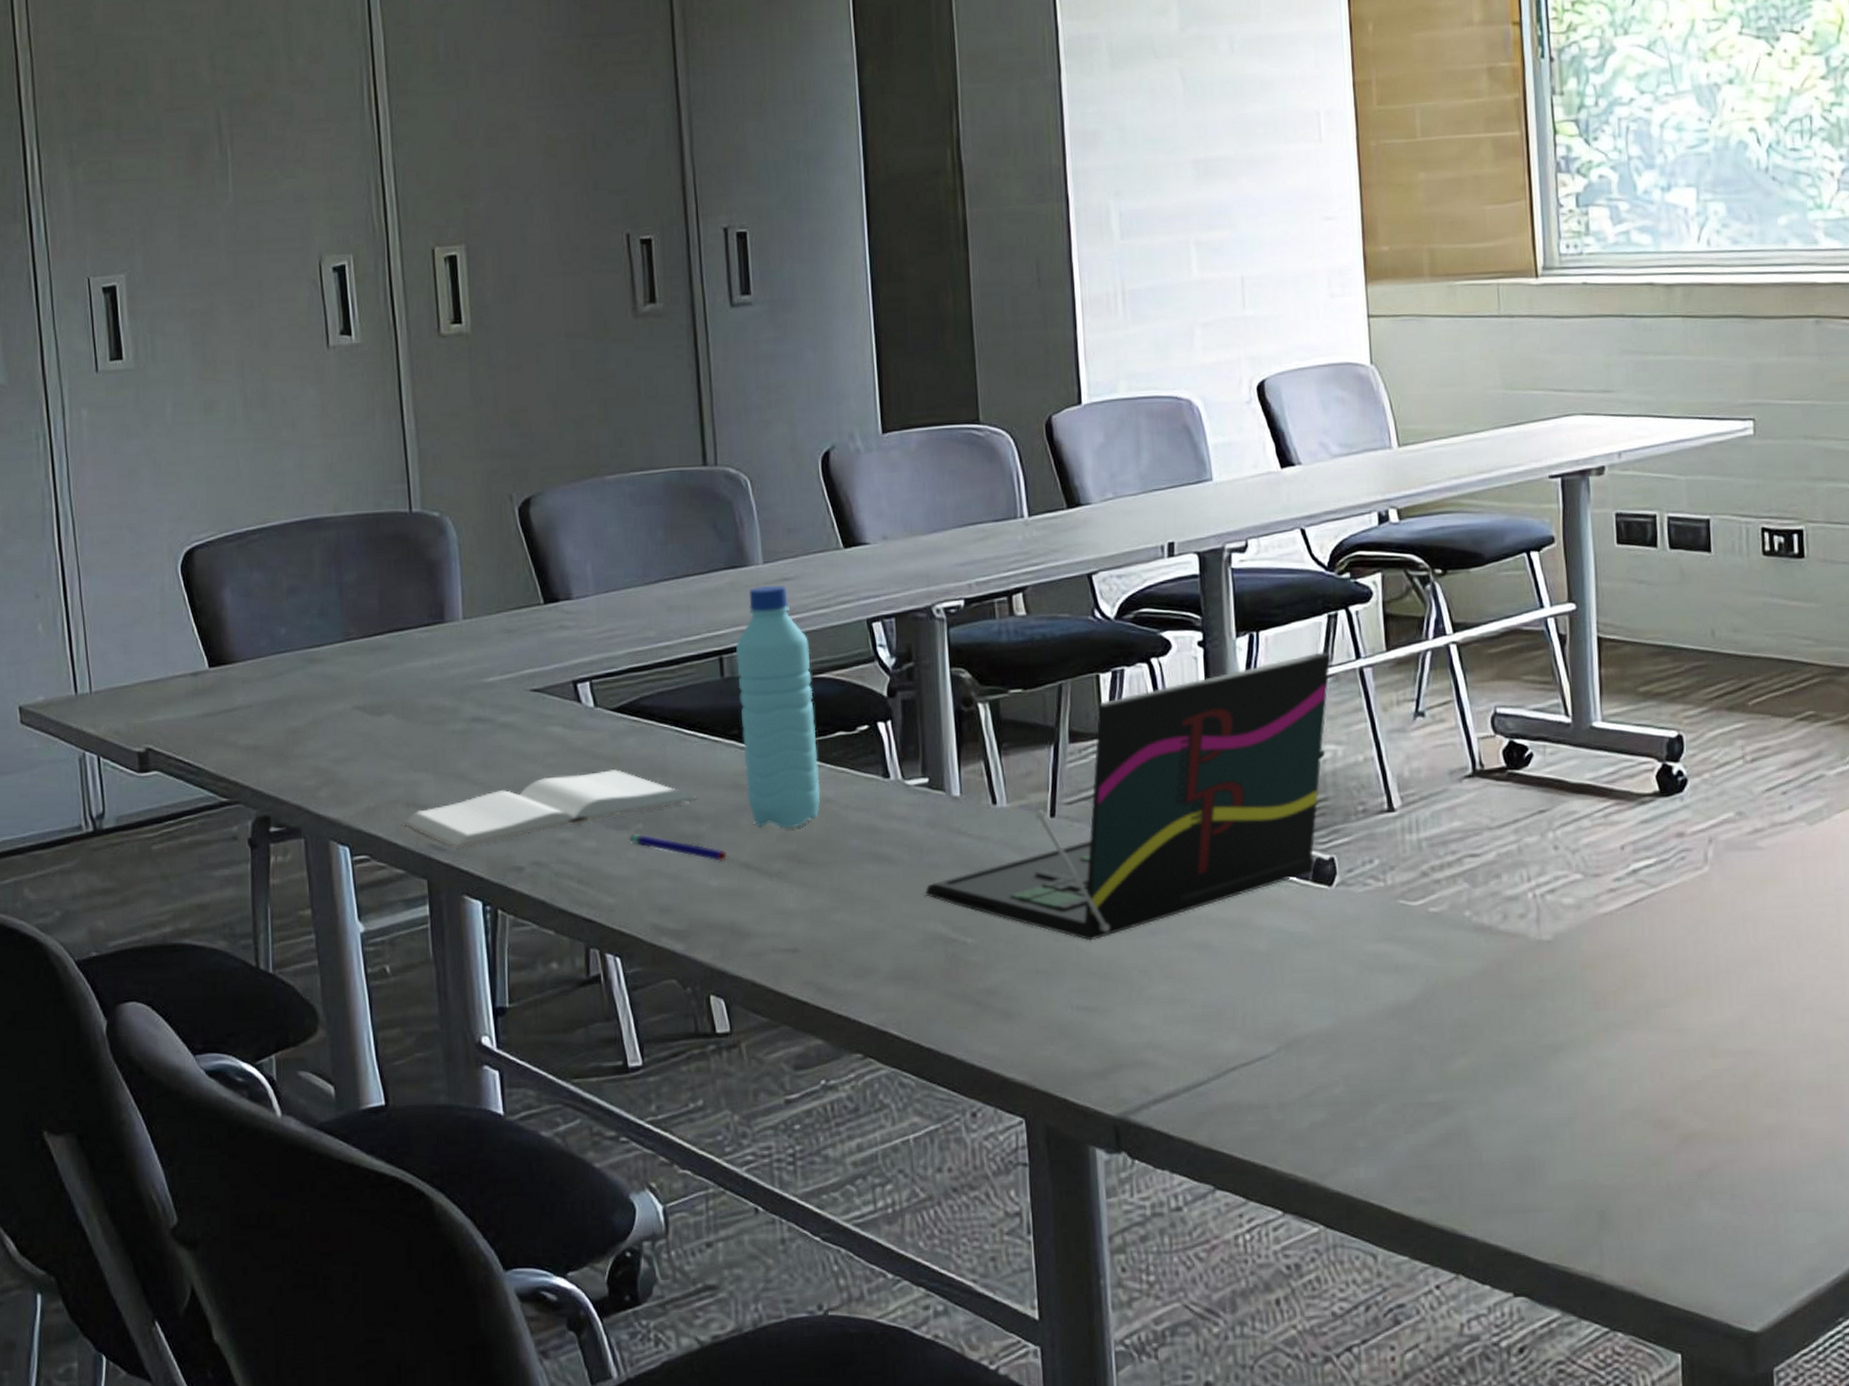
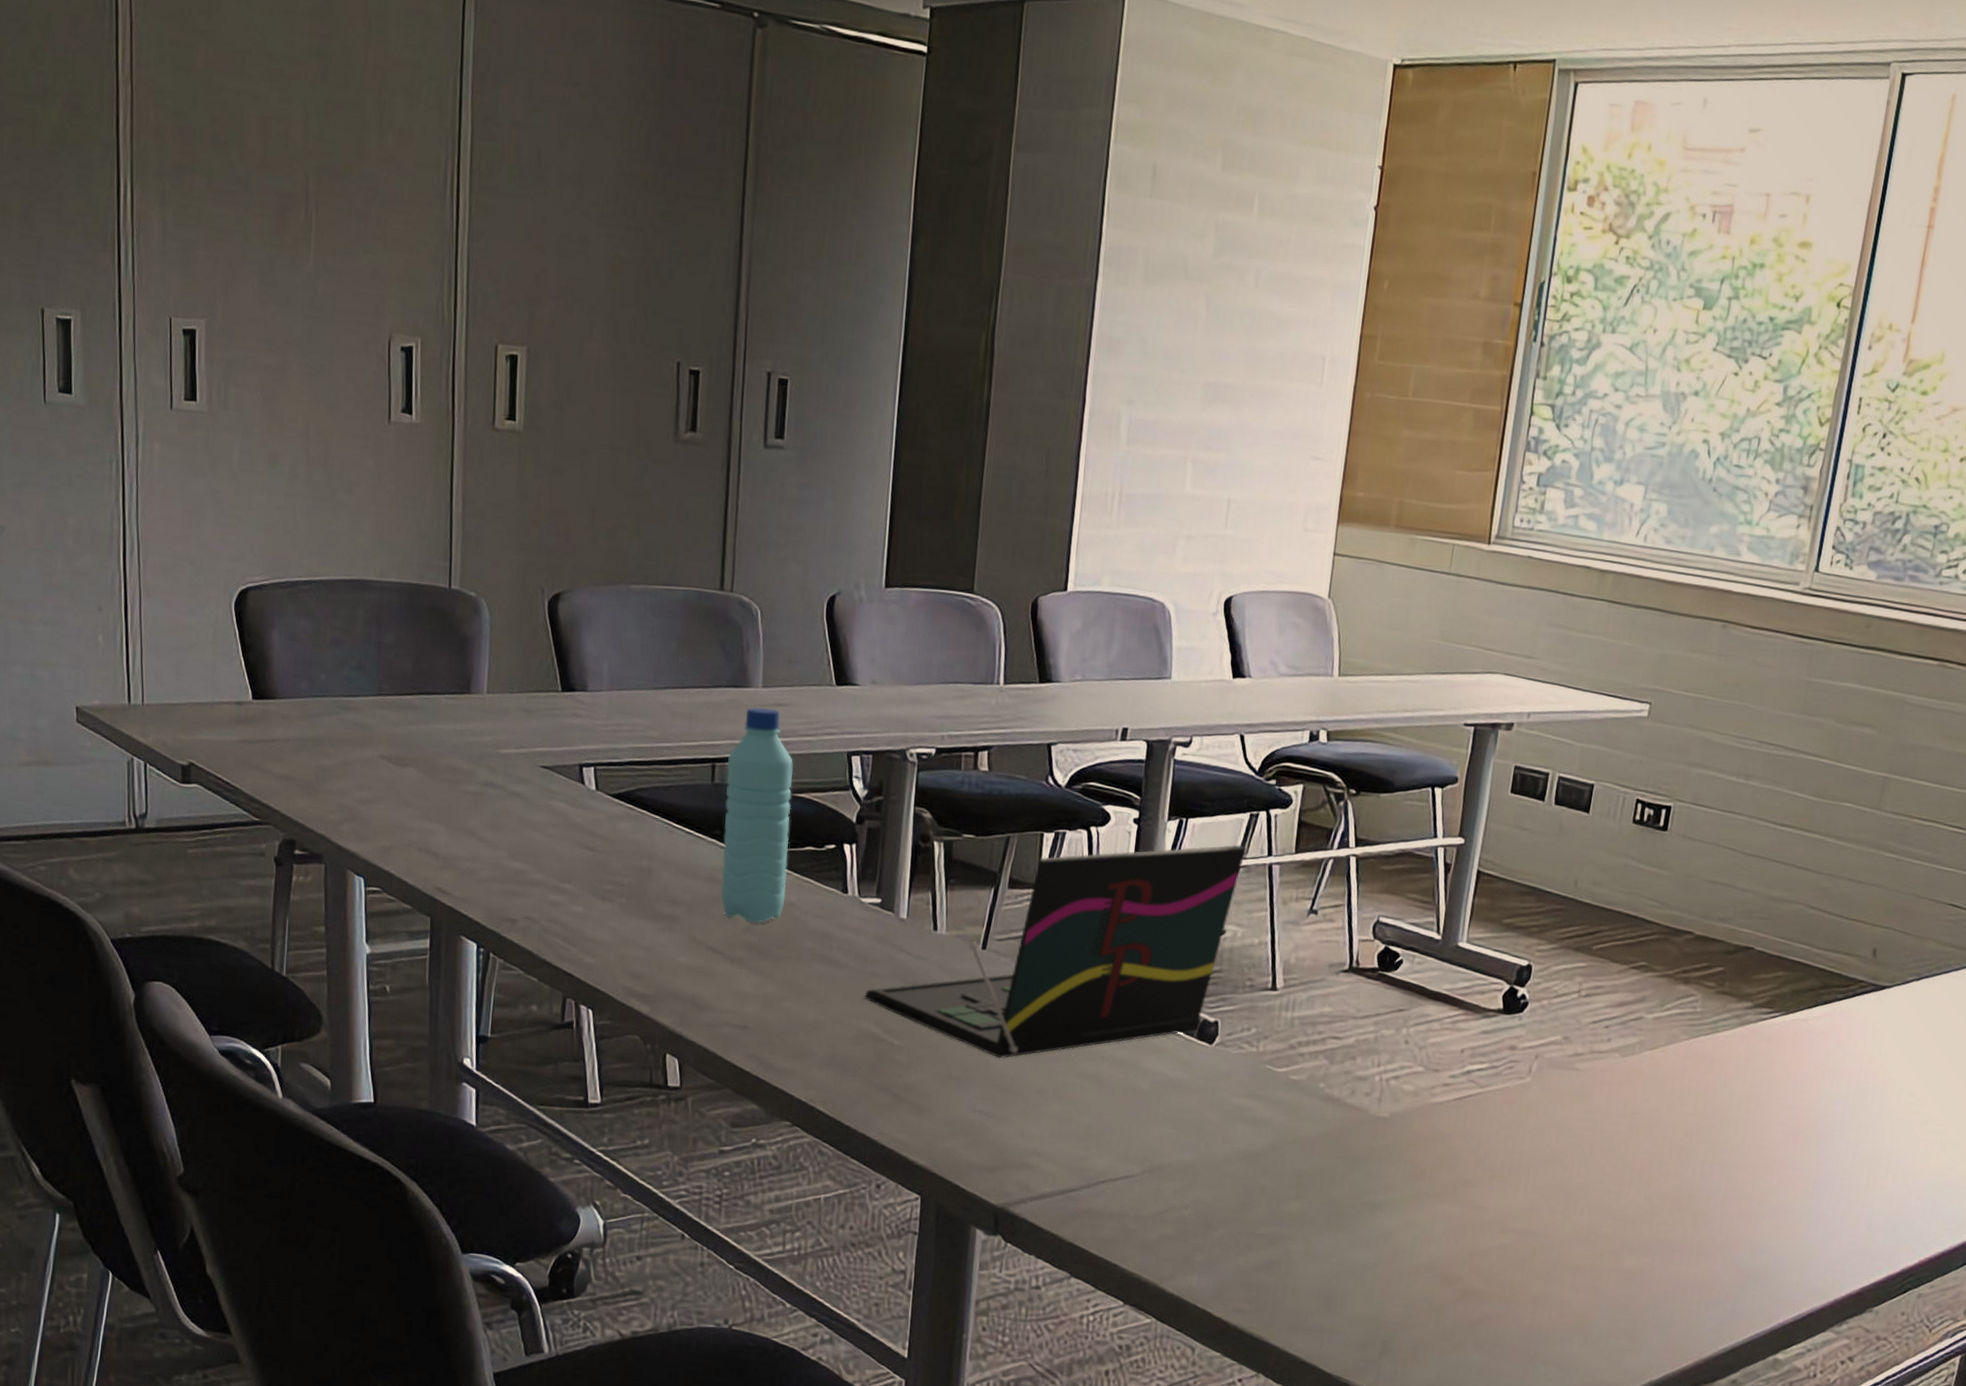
book: present [403,769,699,849] -> none [414,844,678,896]
pen: present [629,834,727,861] -> none [613,907,696,942]

